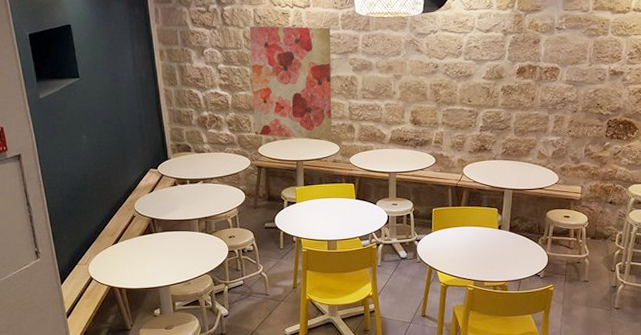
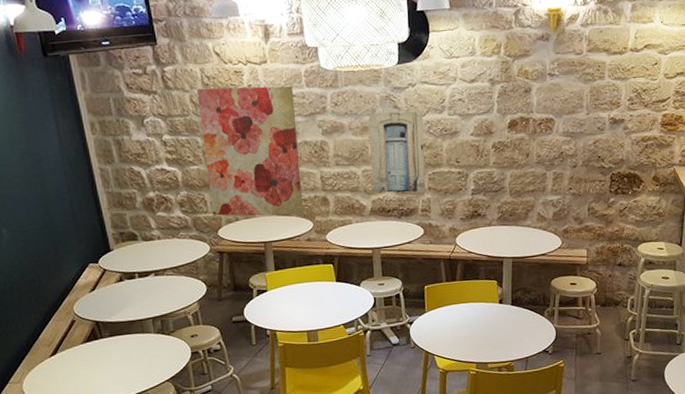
wall art: none [393,54,442,126] -> present [368,111,426,193]

